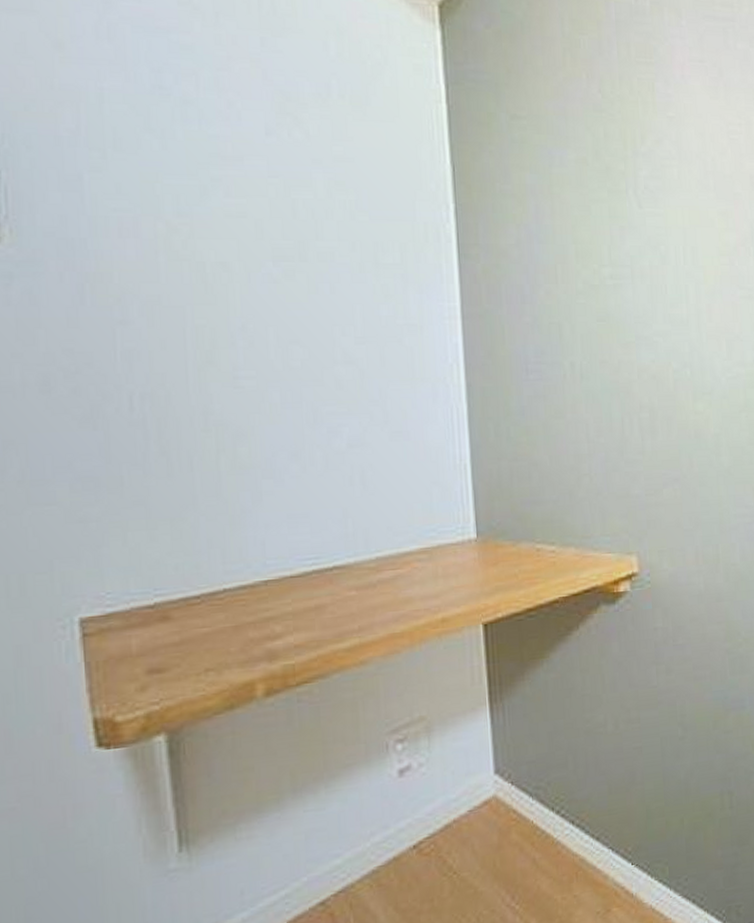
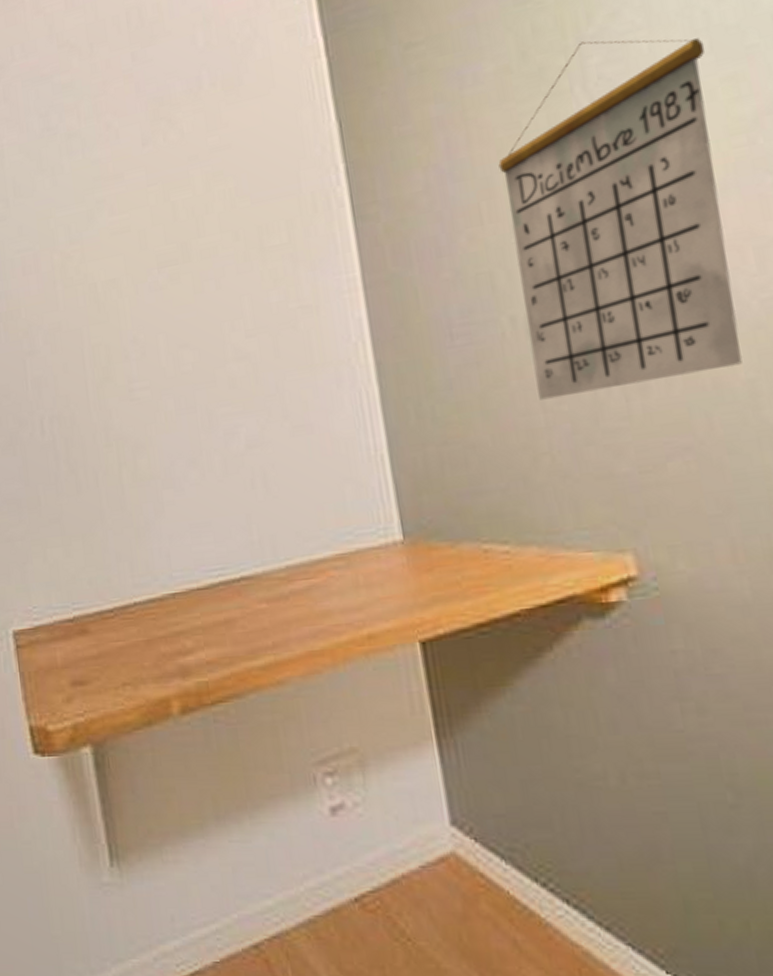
calendar: none [572,156,713,432] -> present [498,38,742,400]

